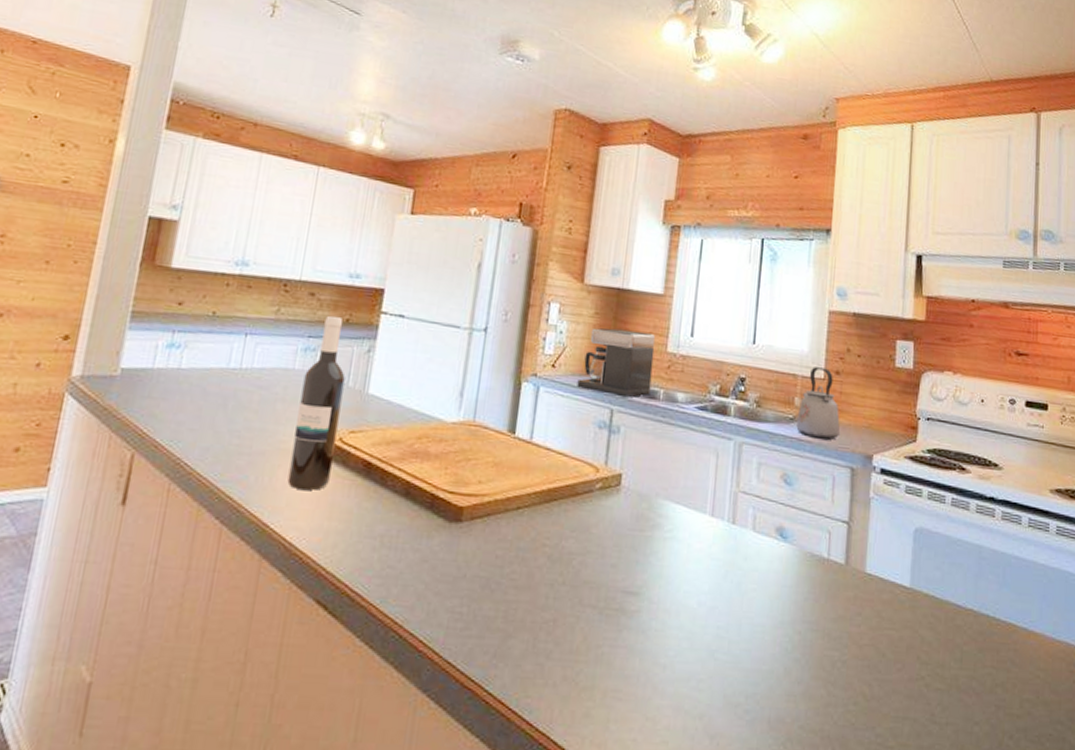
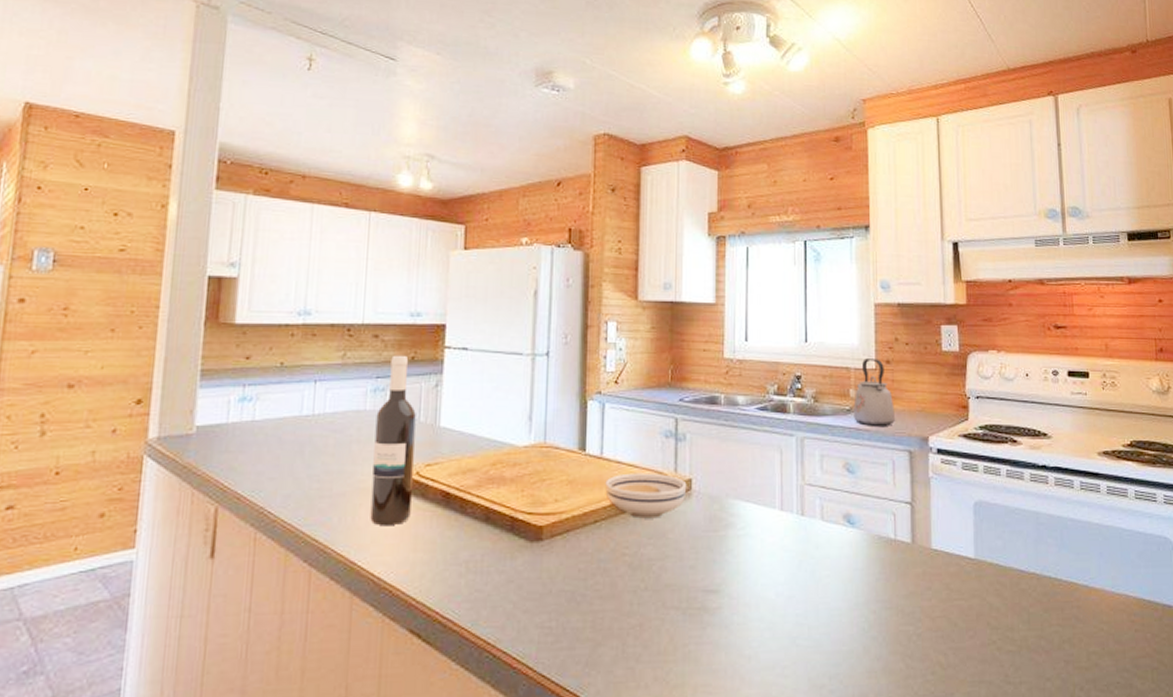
bowl: none [531,461,617,511] -> present [605,473,687,519]
coffee maker: present [577,327,656,398] -> none [641,340,712,406]

